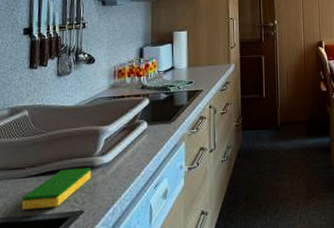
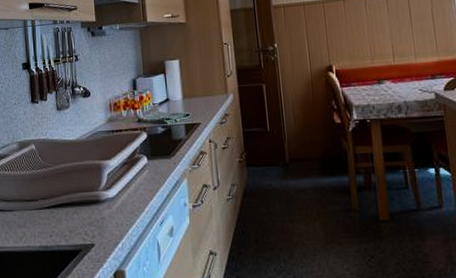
dish sponge: present [22,168,92,210] -> none [39,202,99,240]

